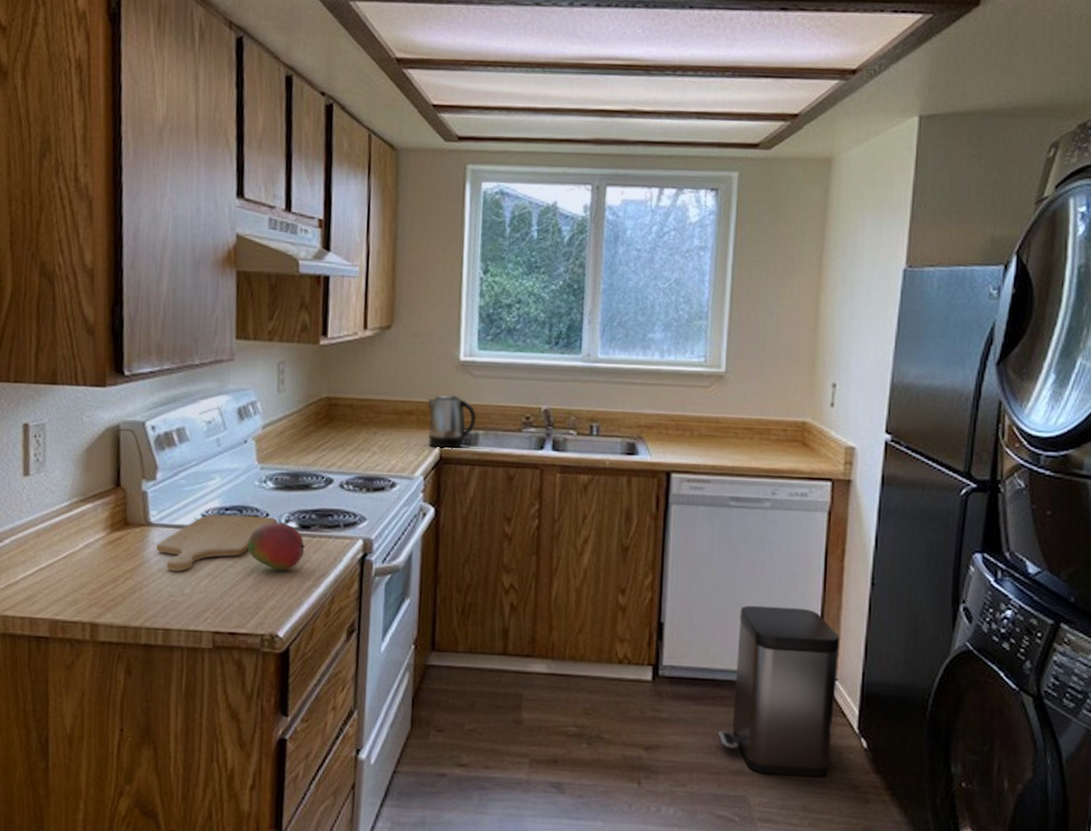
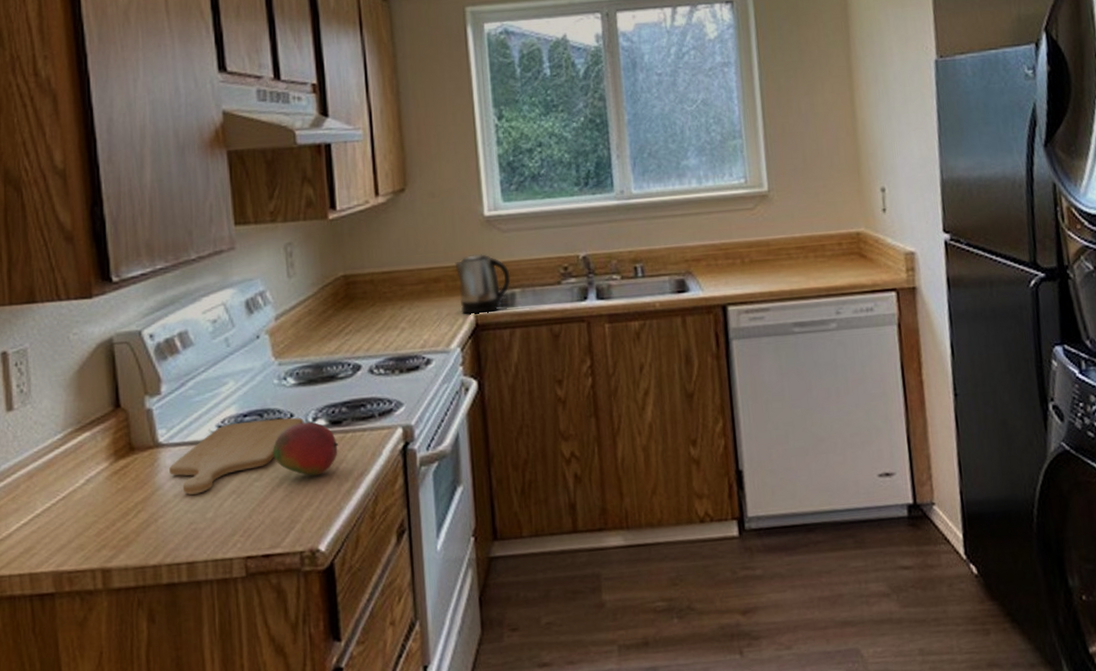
pedal bin: present [717,605,840,778] -> none [817,431,941,621]

